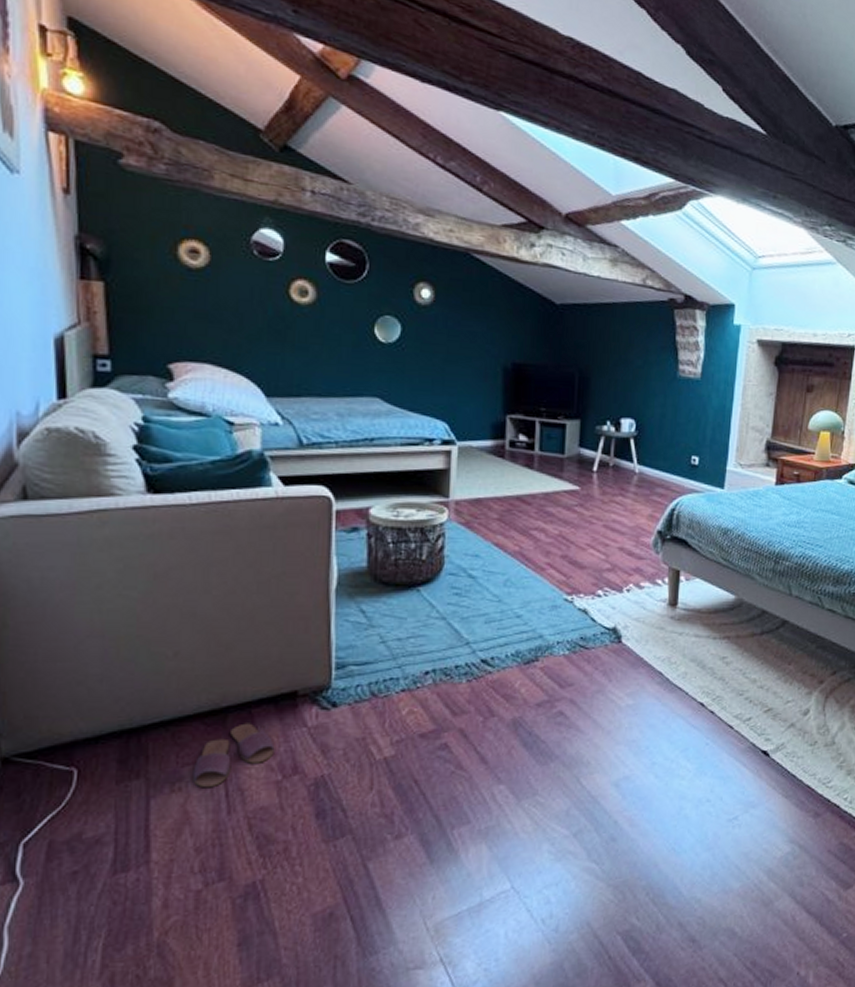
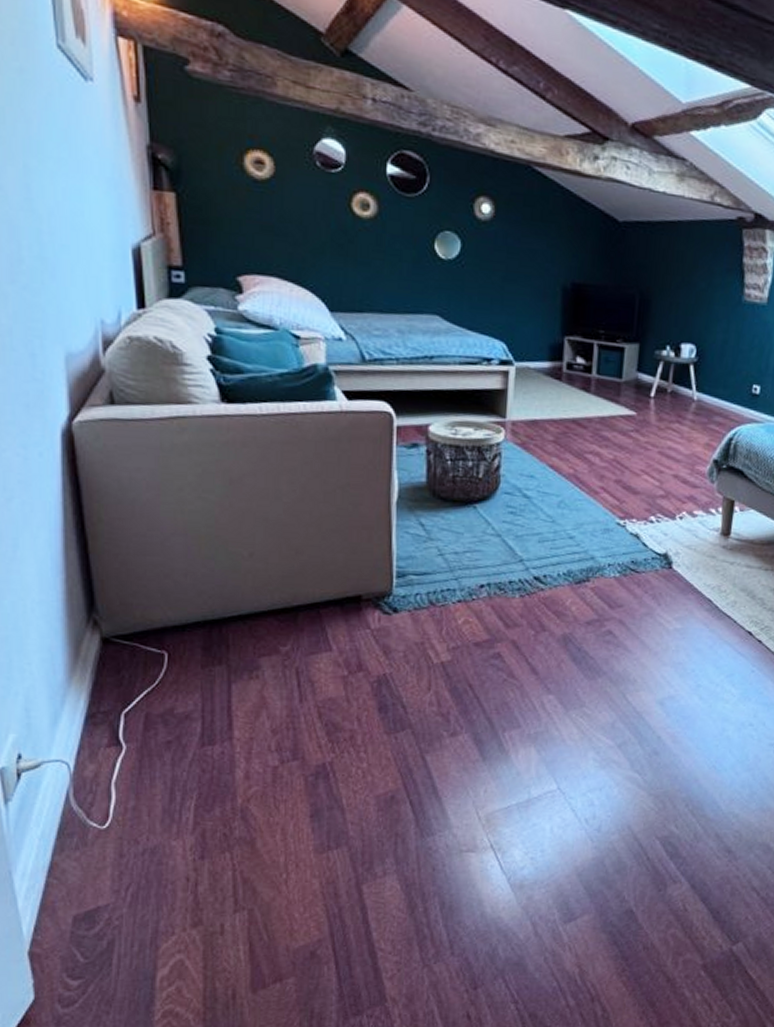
slippers: present [192,723,275,788] -> none [268,622,341,678]

